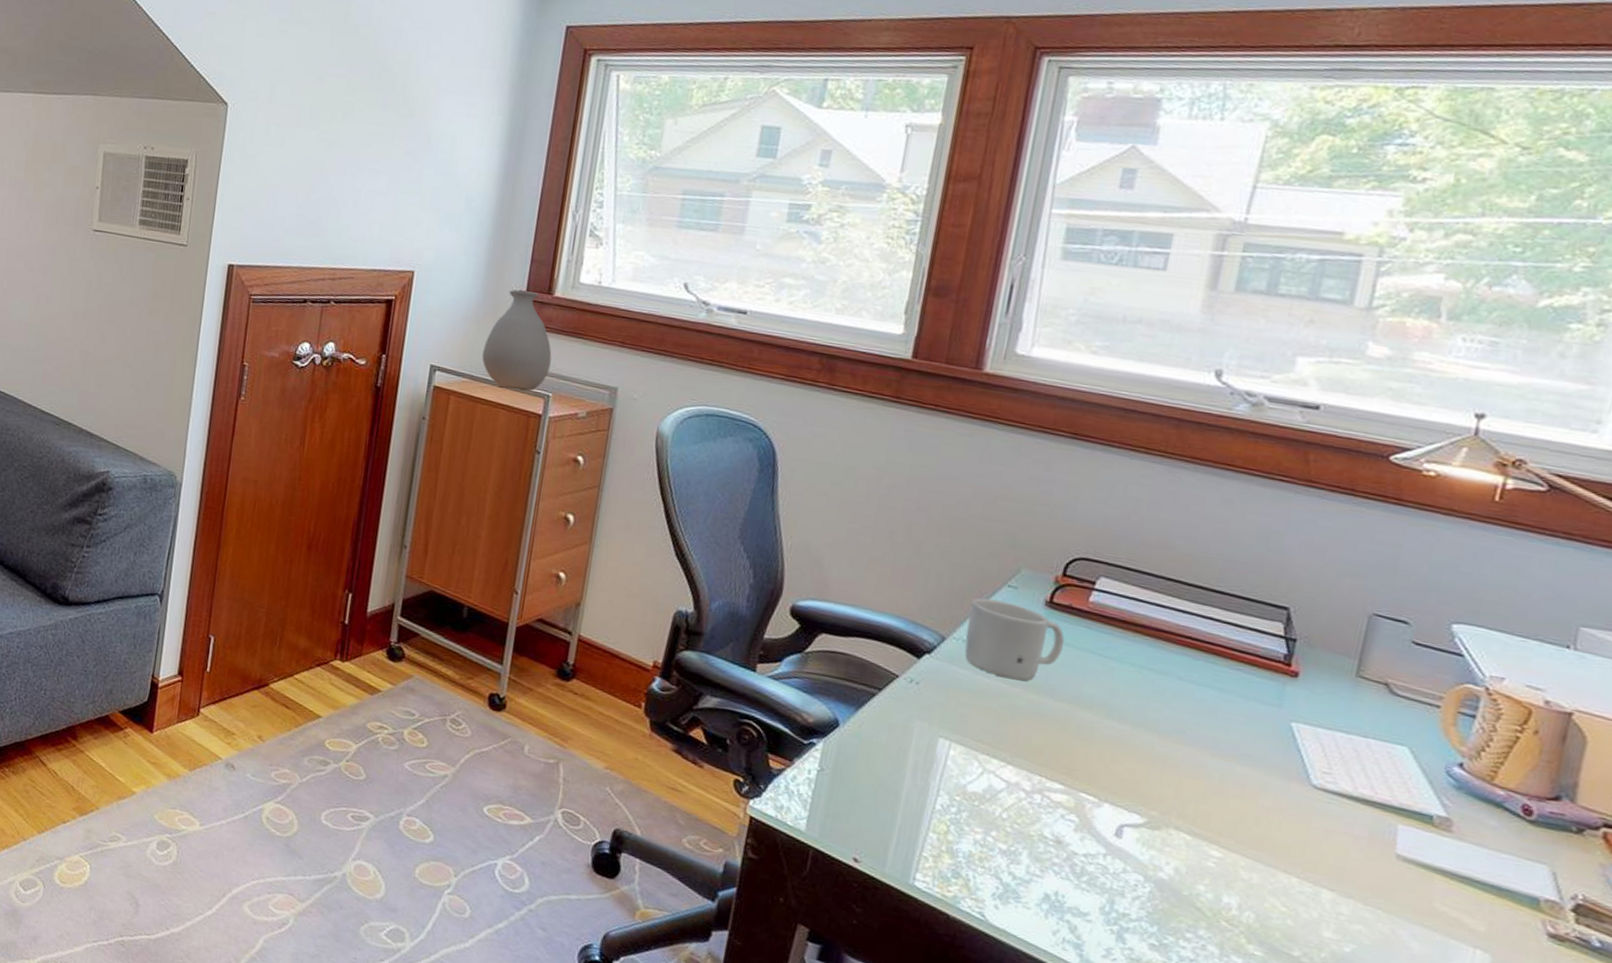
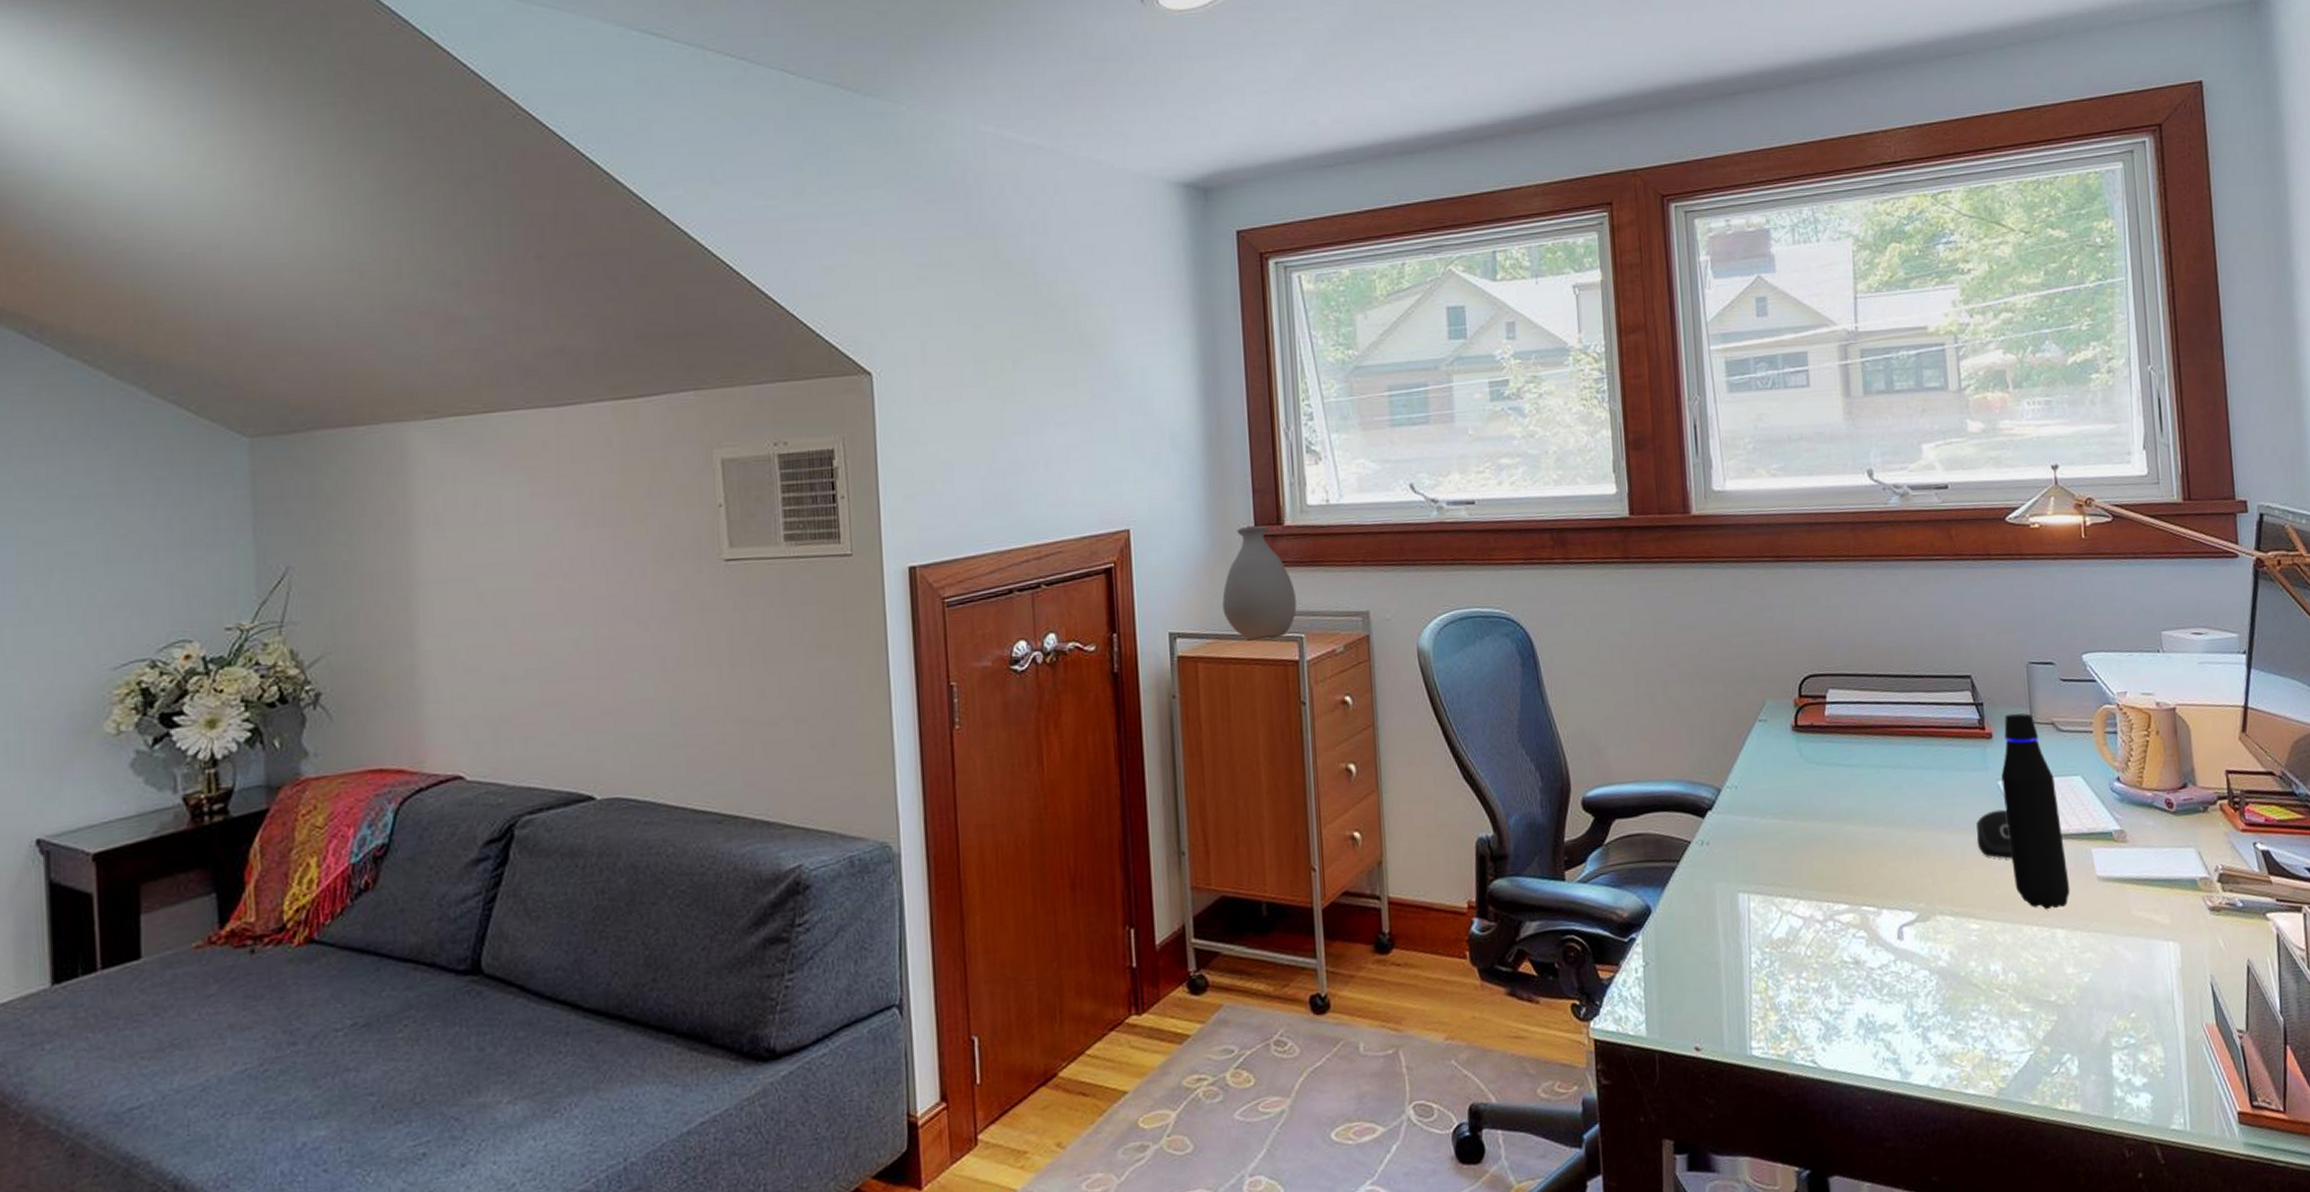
mug: present [964,597,1065,681] -> none [1733,737,1817,814]
computer mouse: none [1244,749,1294,803] -> present [1976,809,2013,859]
water bottle: none [1280,658,1370,871] -> present [2001,713,2070,909]

